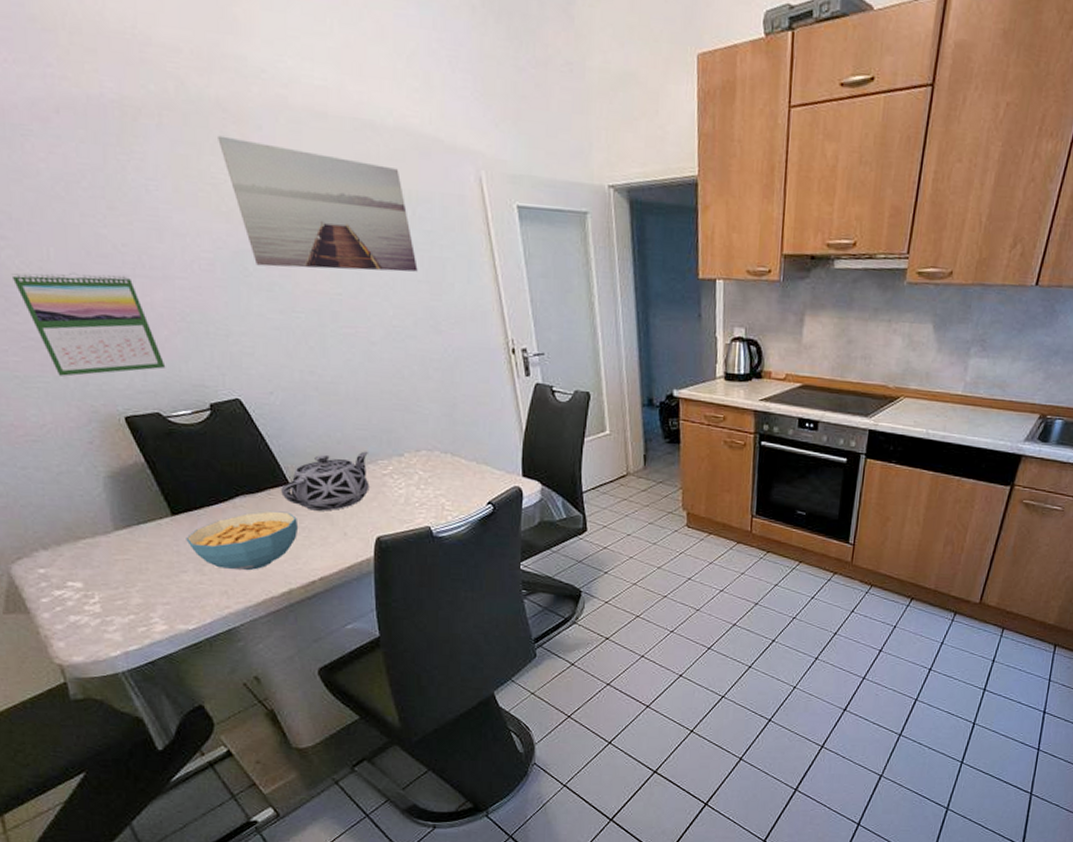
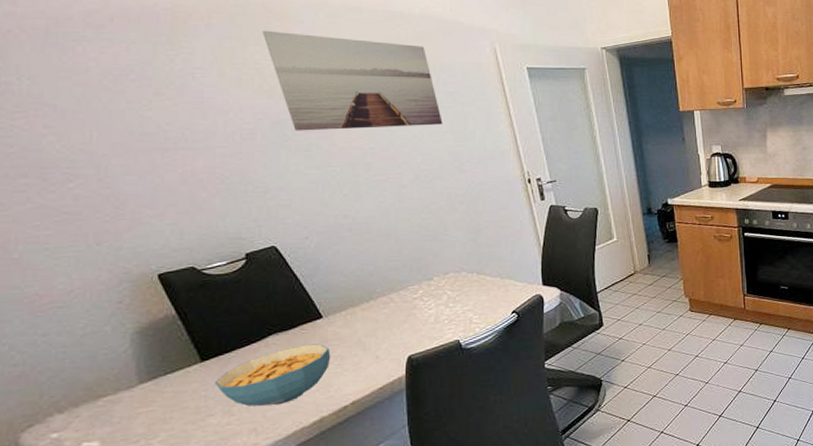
calendar: present [11,272,166,377] -> none [51,149,203,244]
teapot: present [281,451,370,511] -> none [314,279,401,339]

